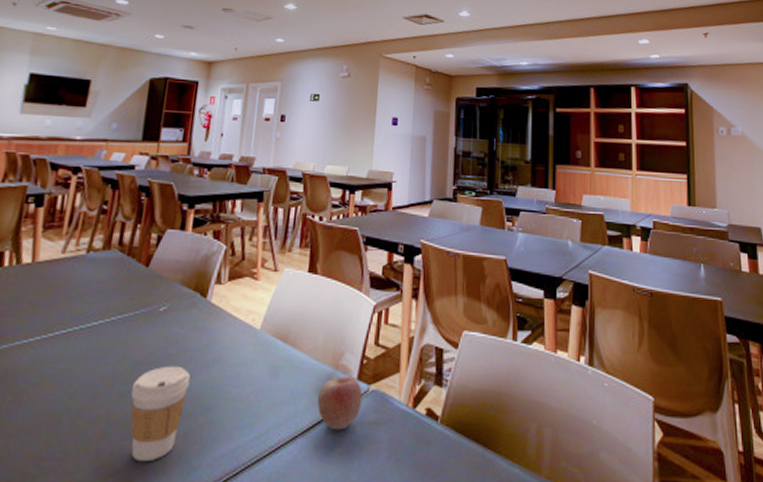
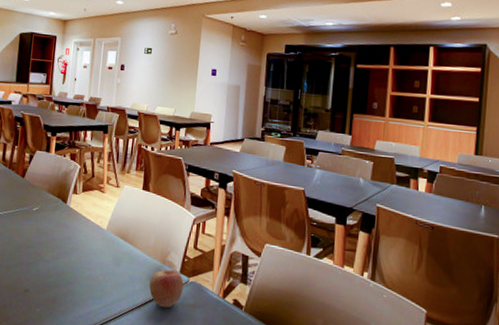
coffee cup: present [130,365,190,461] -> none [15,250,56,314]

